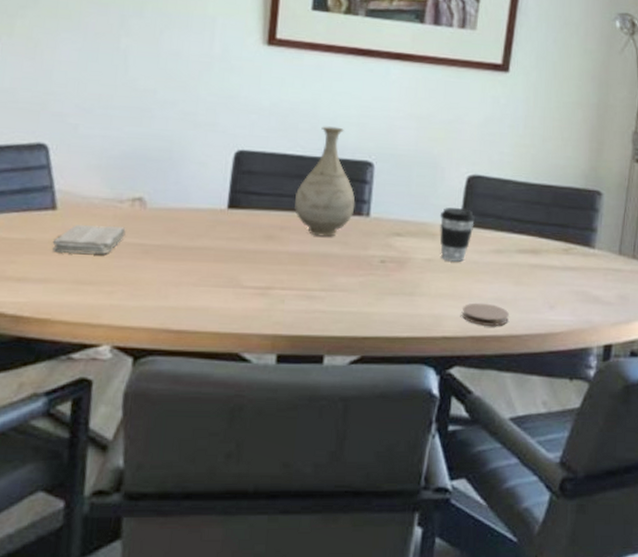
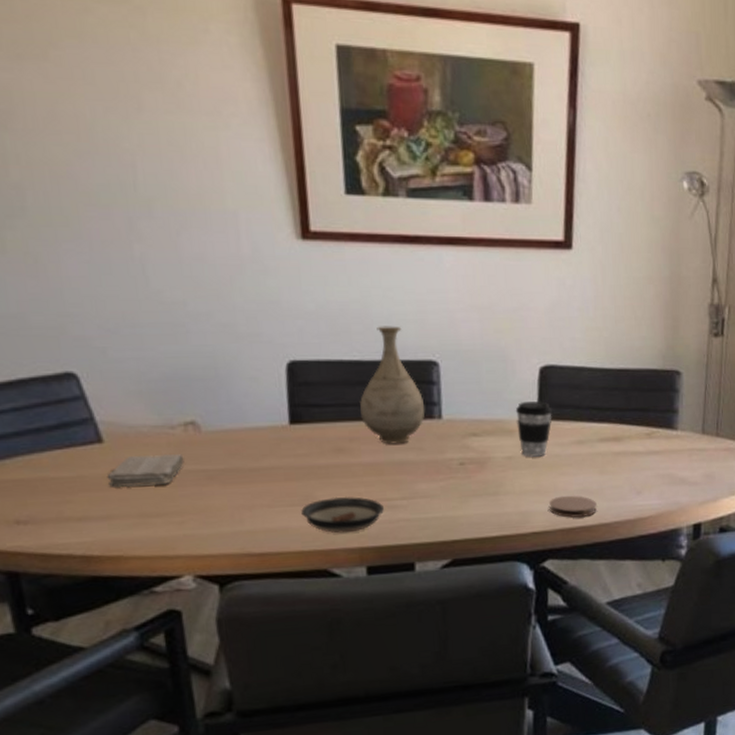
saucer: none [224,282,303,319] -> present [301,496,385,534]

